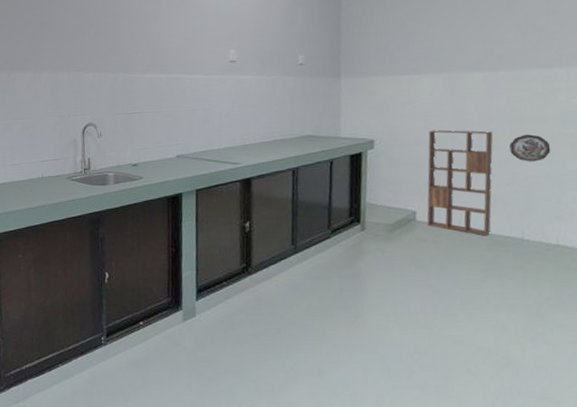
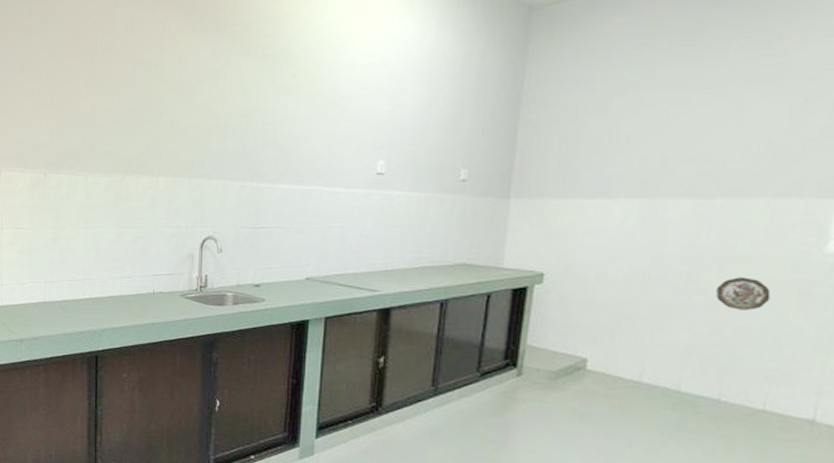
spice rack: present [427,129,493,236] -> none [599,266,697,393]

